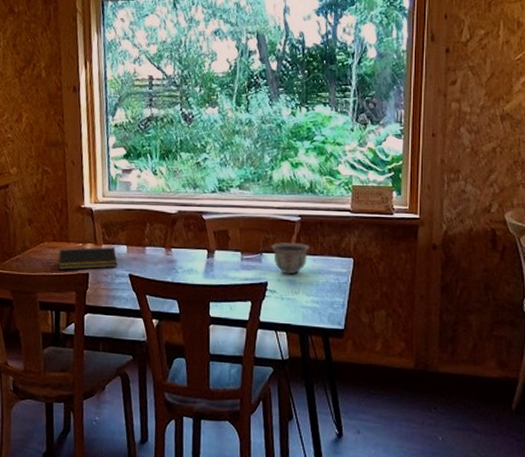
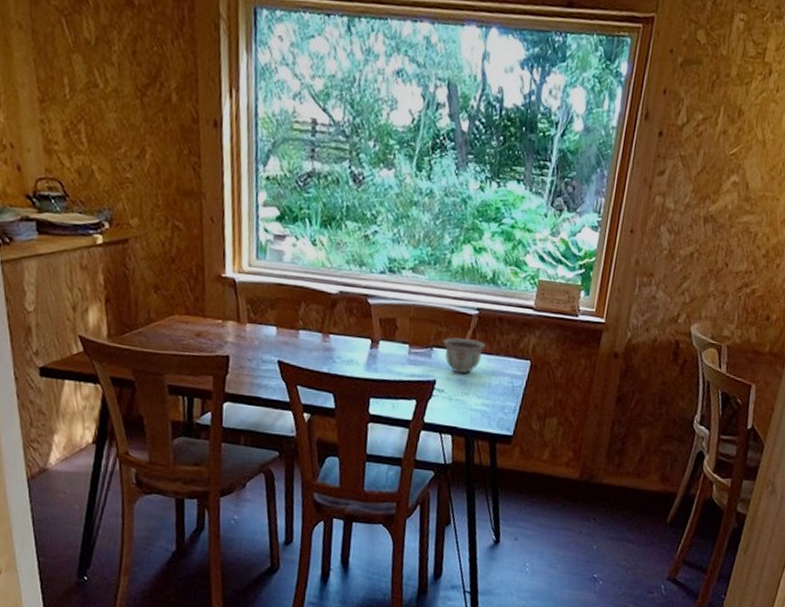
notepad: present [58,247,118,270] -> none [192,324,265,352]

